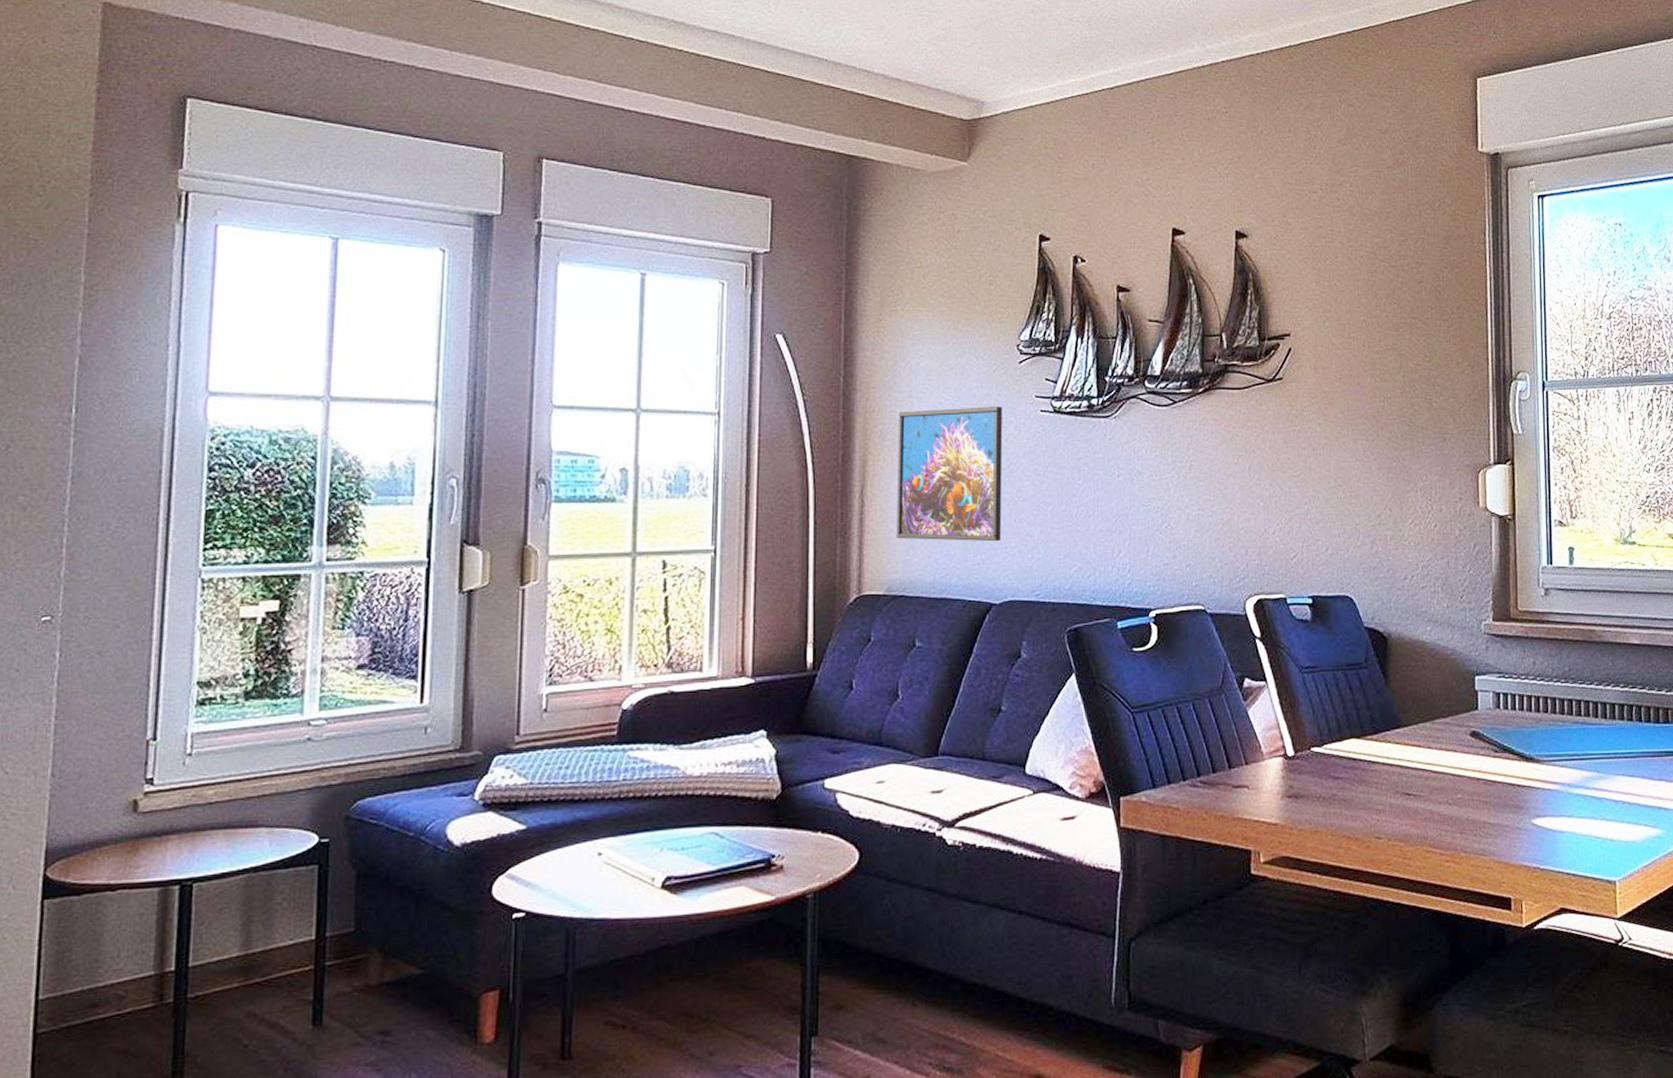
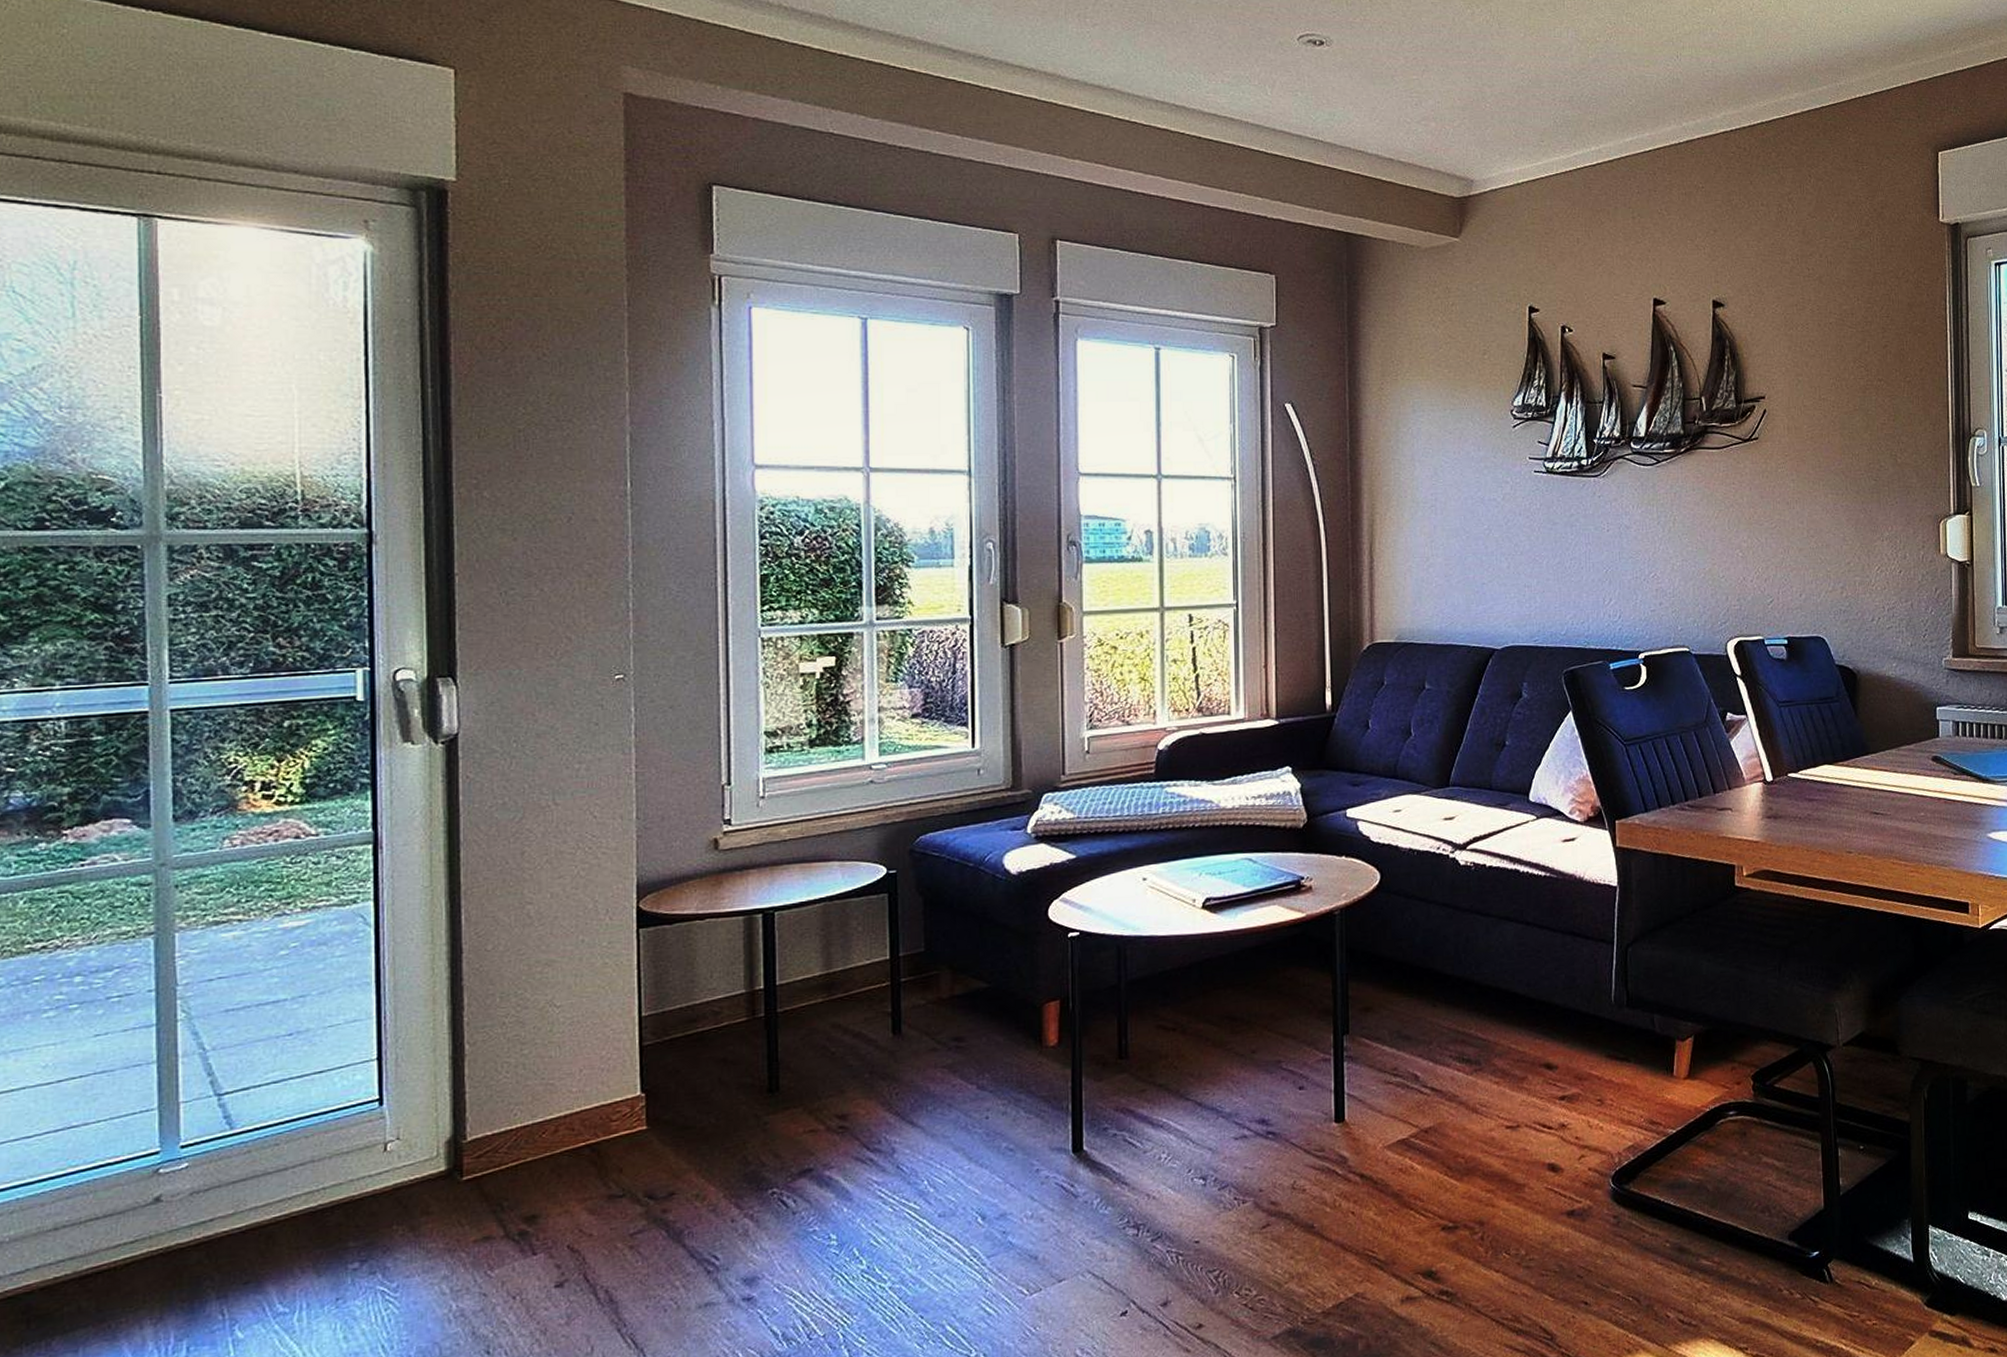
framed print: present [897,407,1003,542] -> none [1402,468,1501,593]

